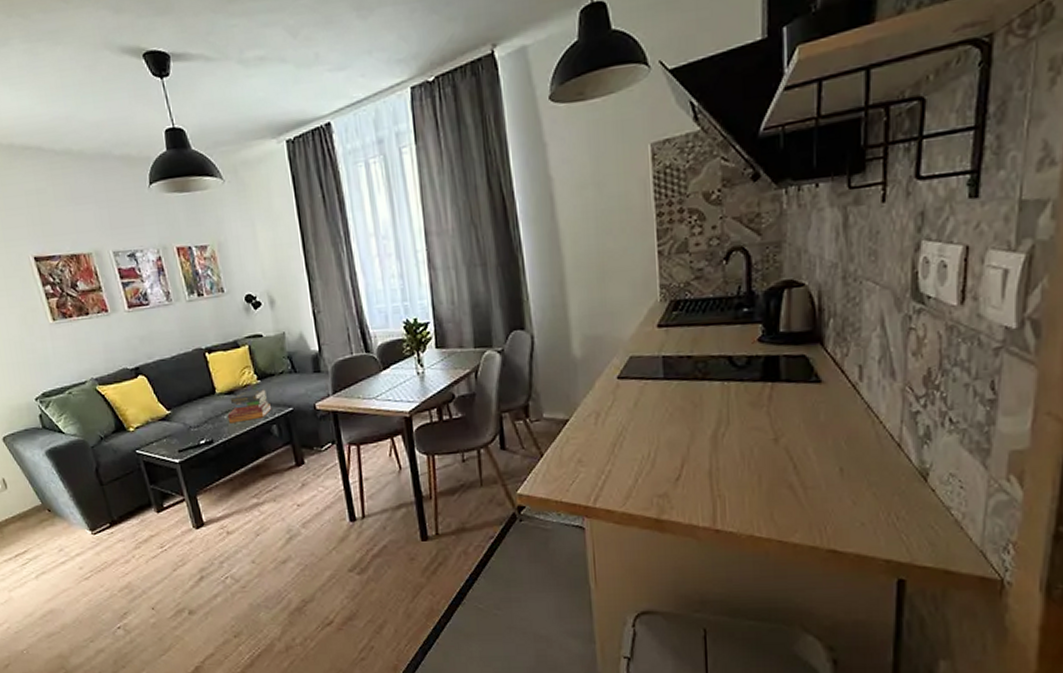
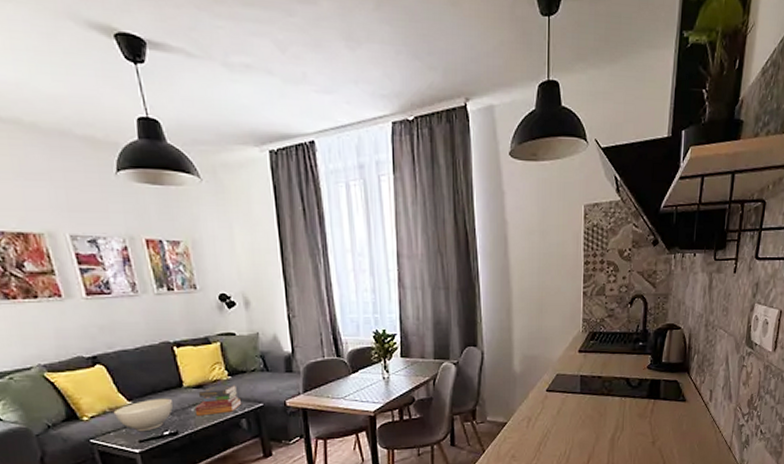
bowl: none [155,406,208,442] -> present [113,398,174,432]

